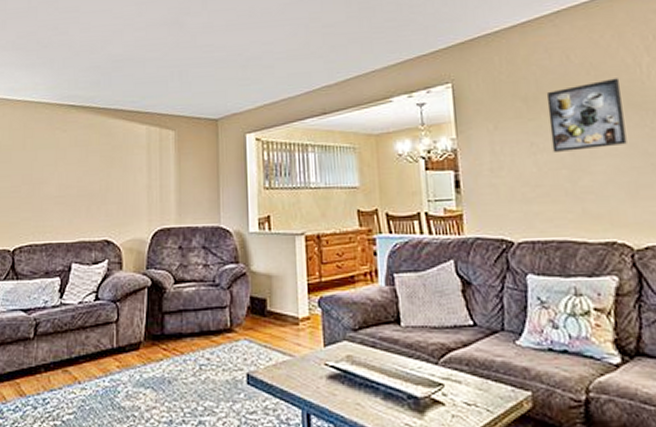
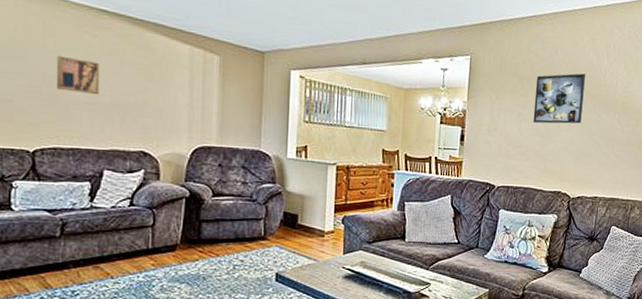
wall art: none [32,154,69,188] -> present [56,55,100,95]

